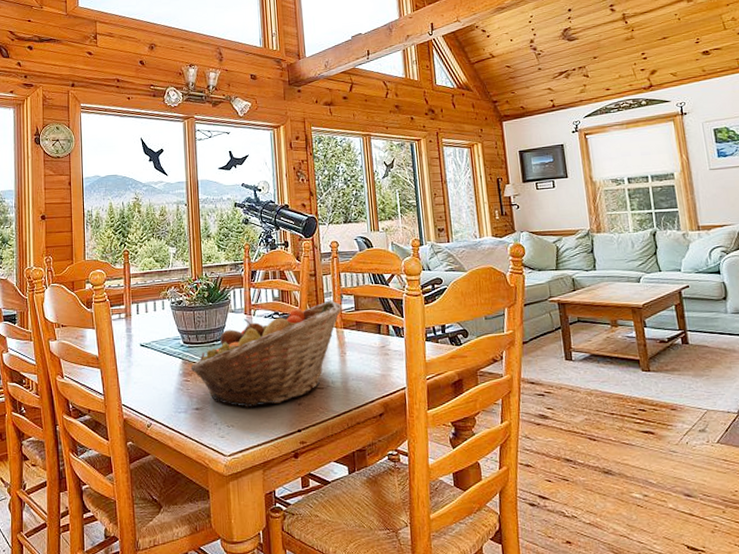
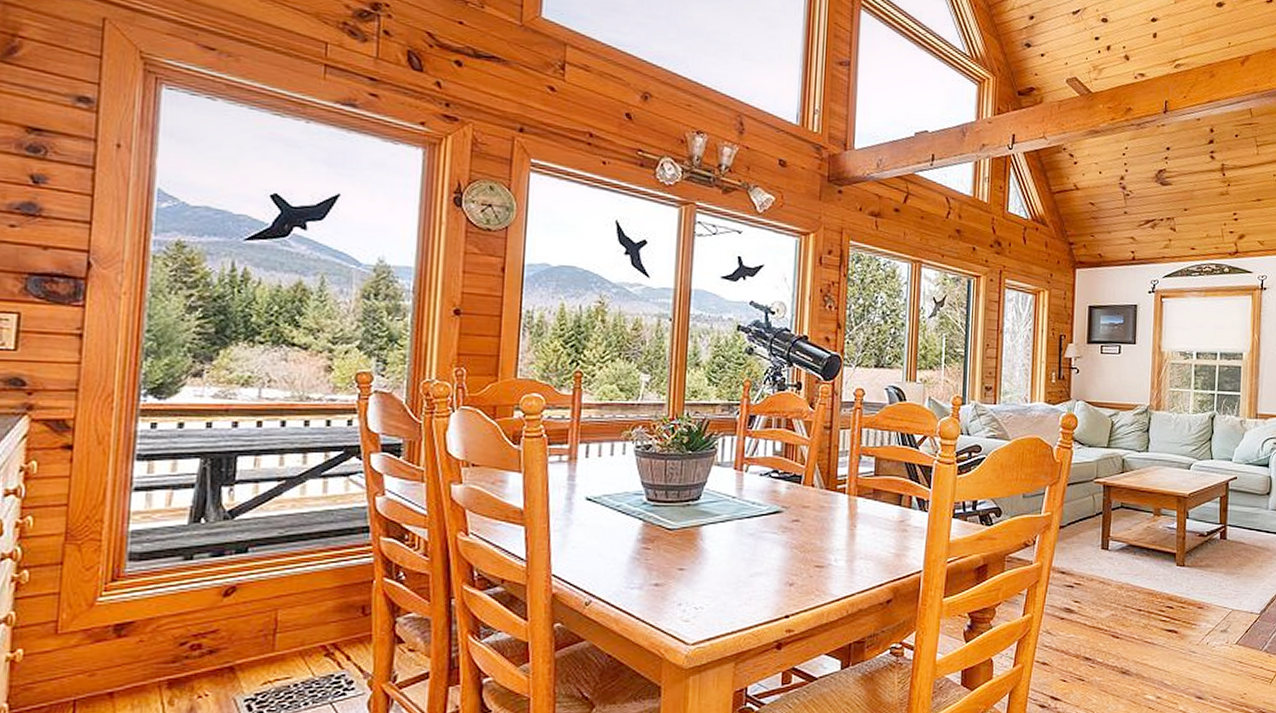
fruit basket: present [190,301,343,408] -> none [653,462,860,587]

